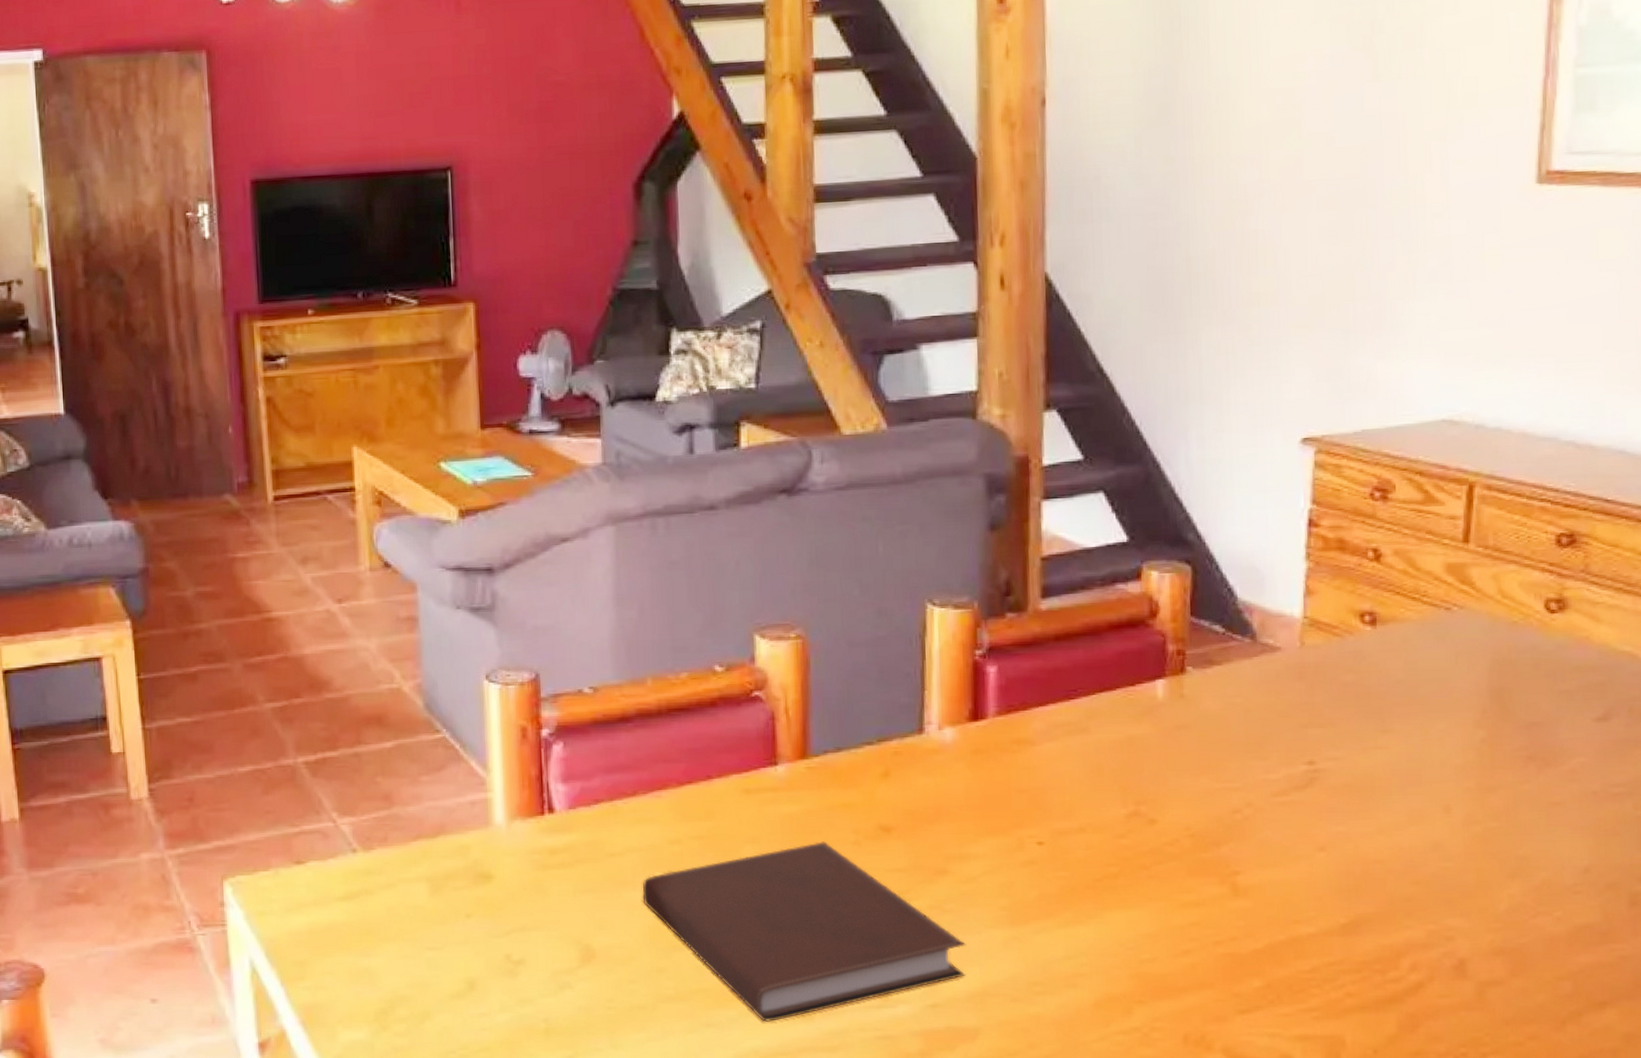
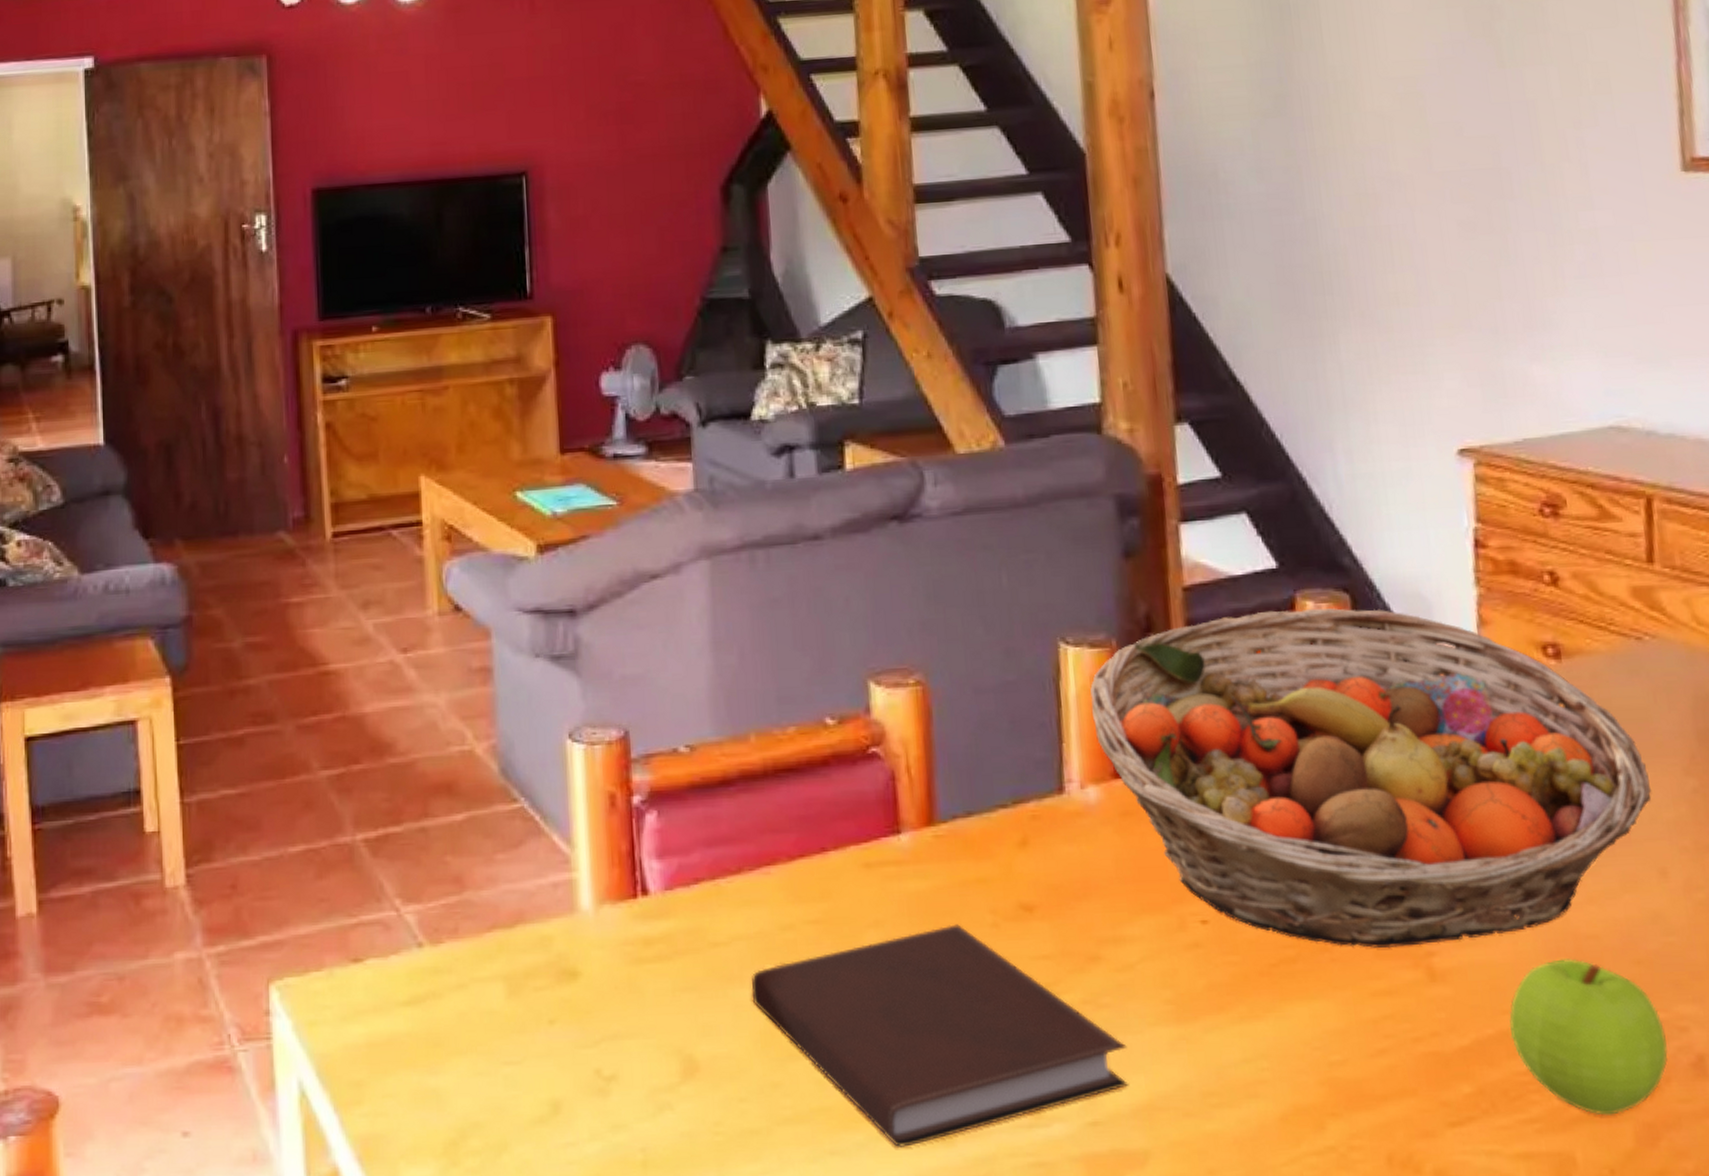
fruit basket: none [952,577,1445,868] -> present [1090,608,1652,949]
apple: none [1298,879,1434,1007] -> present [1509,958,1668,1116]

